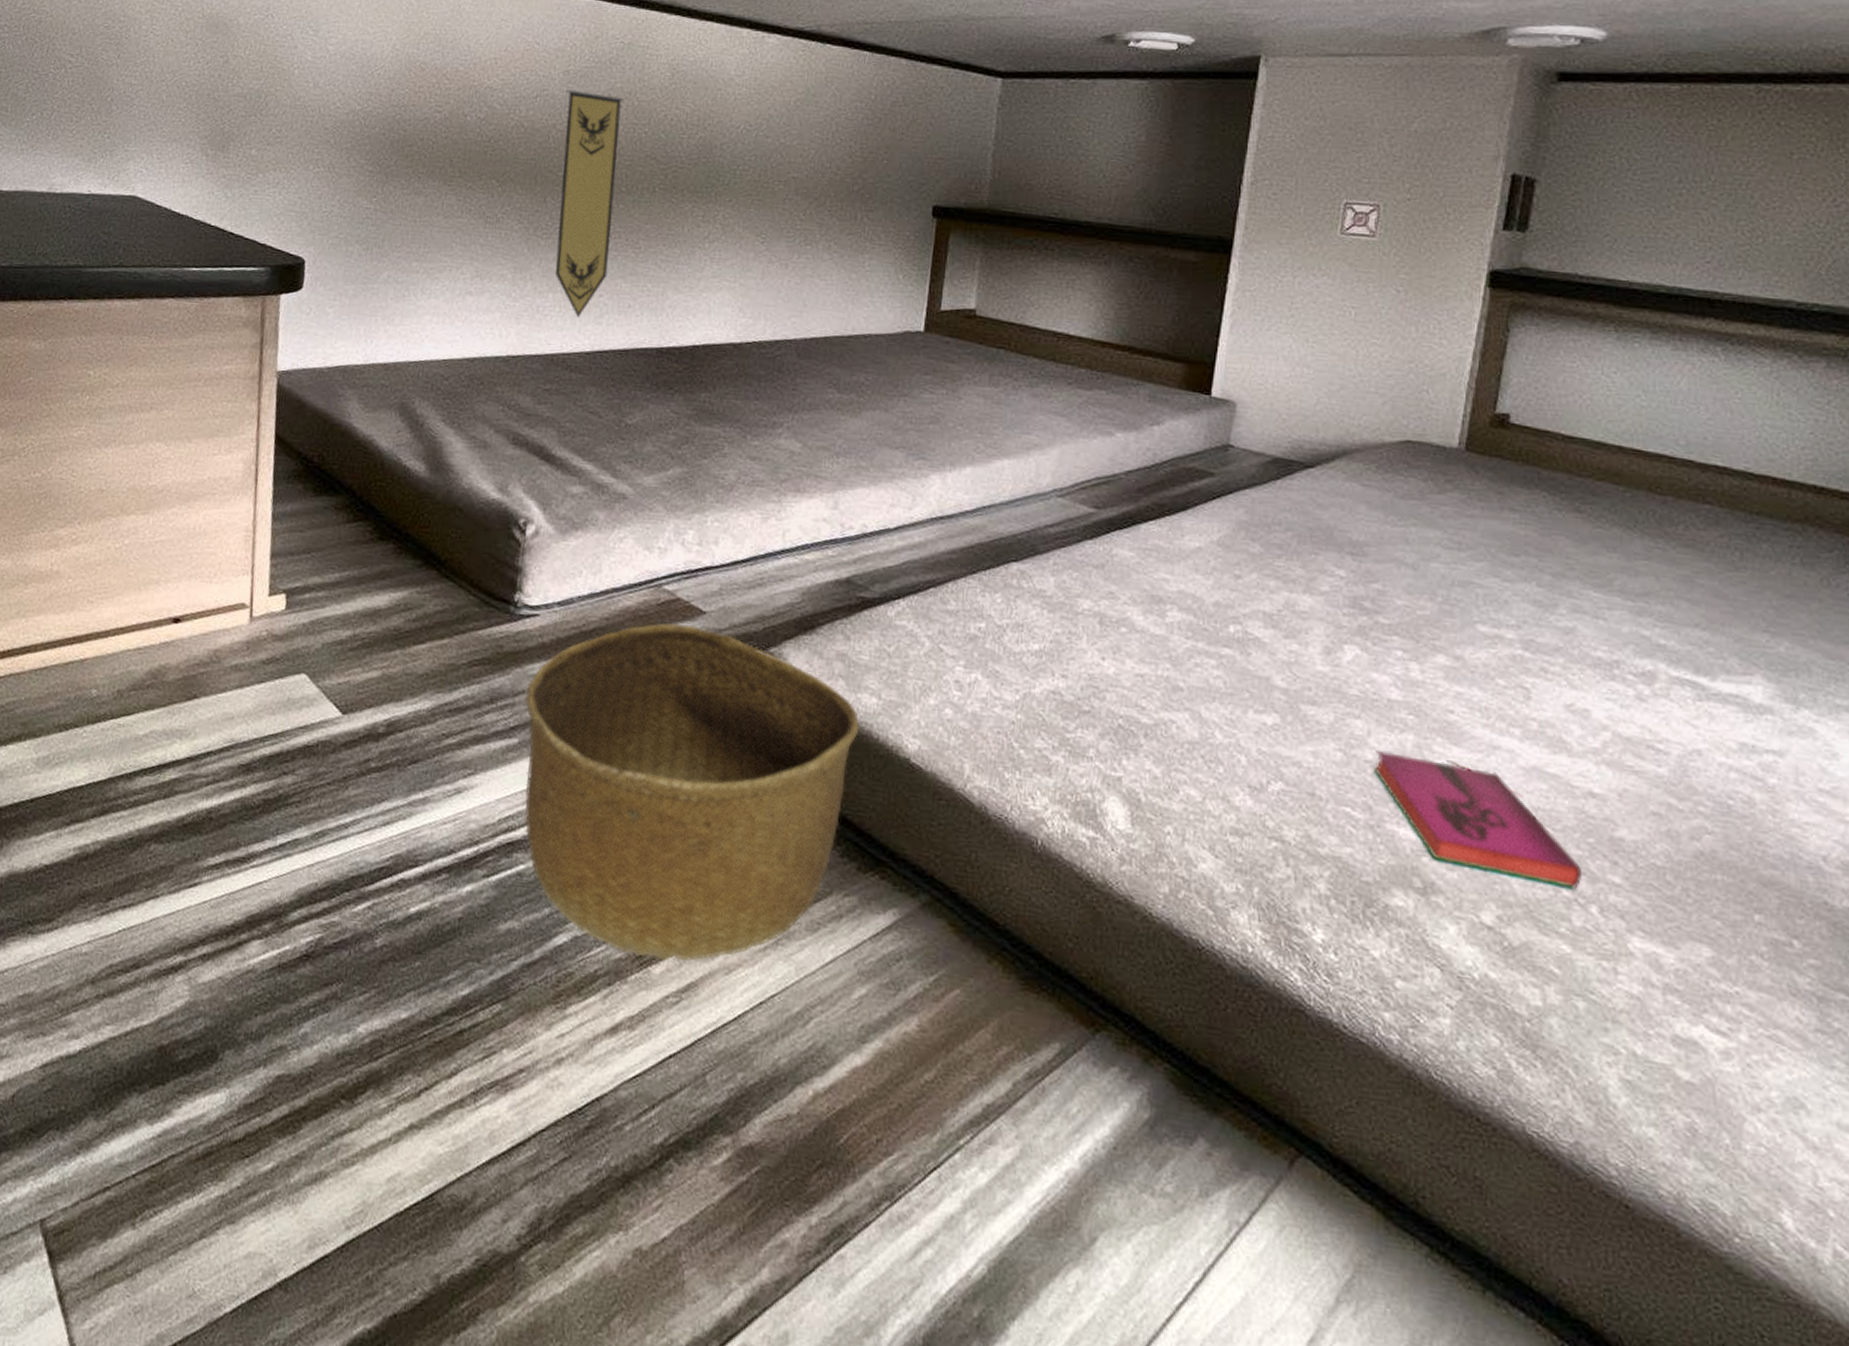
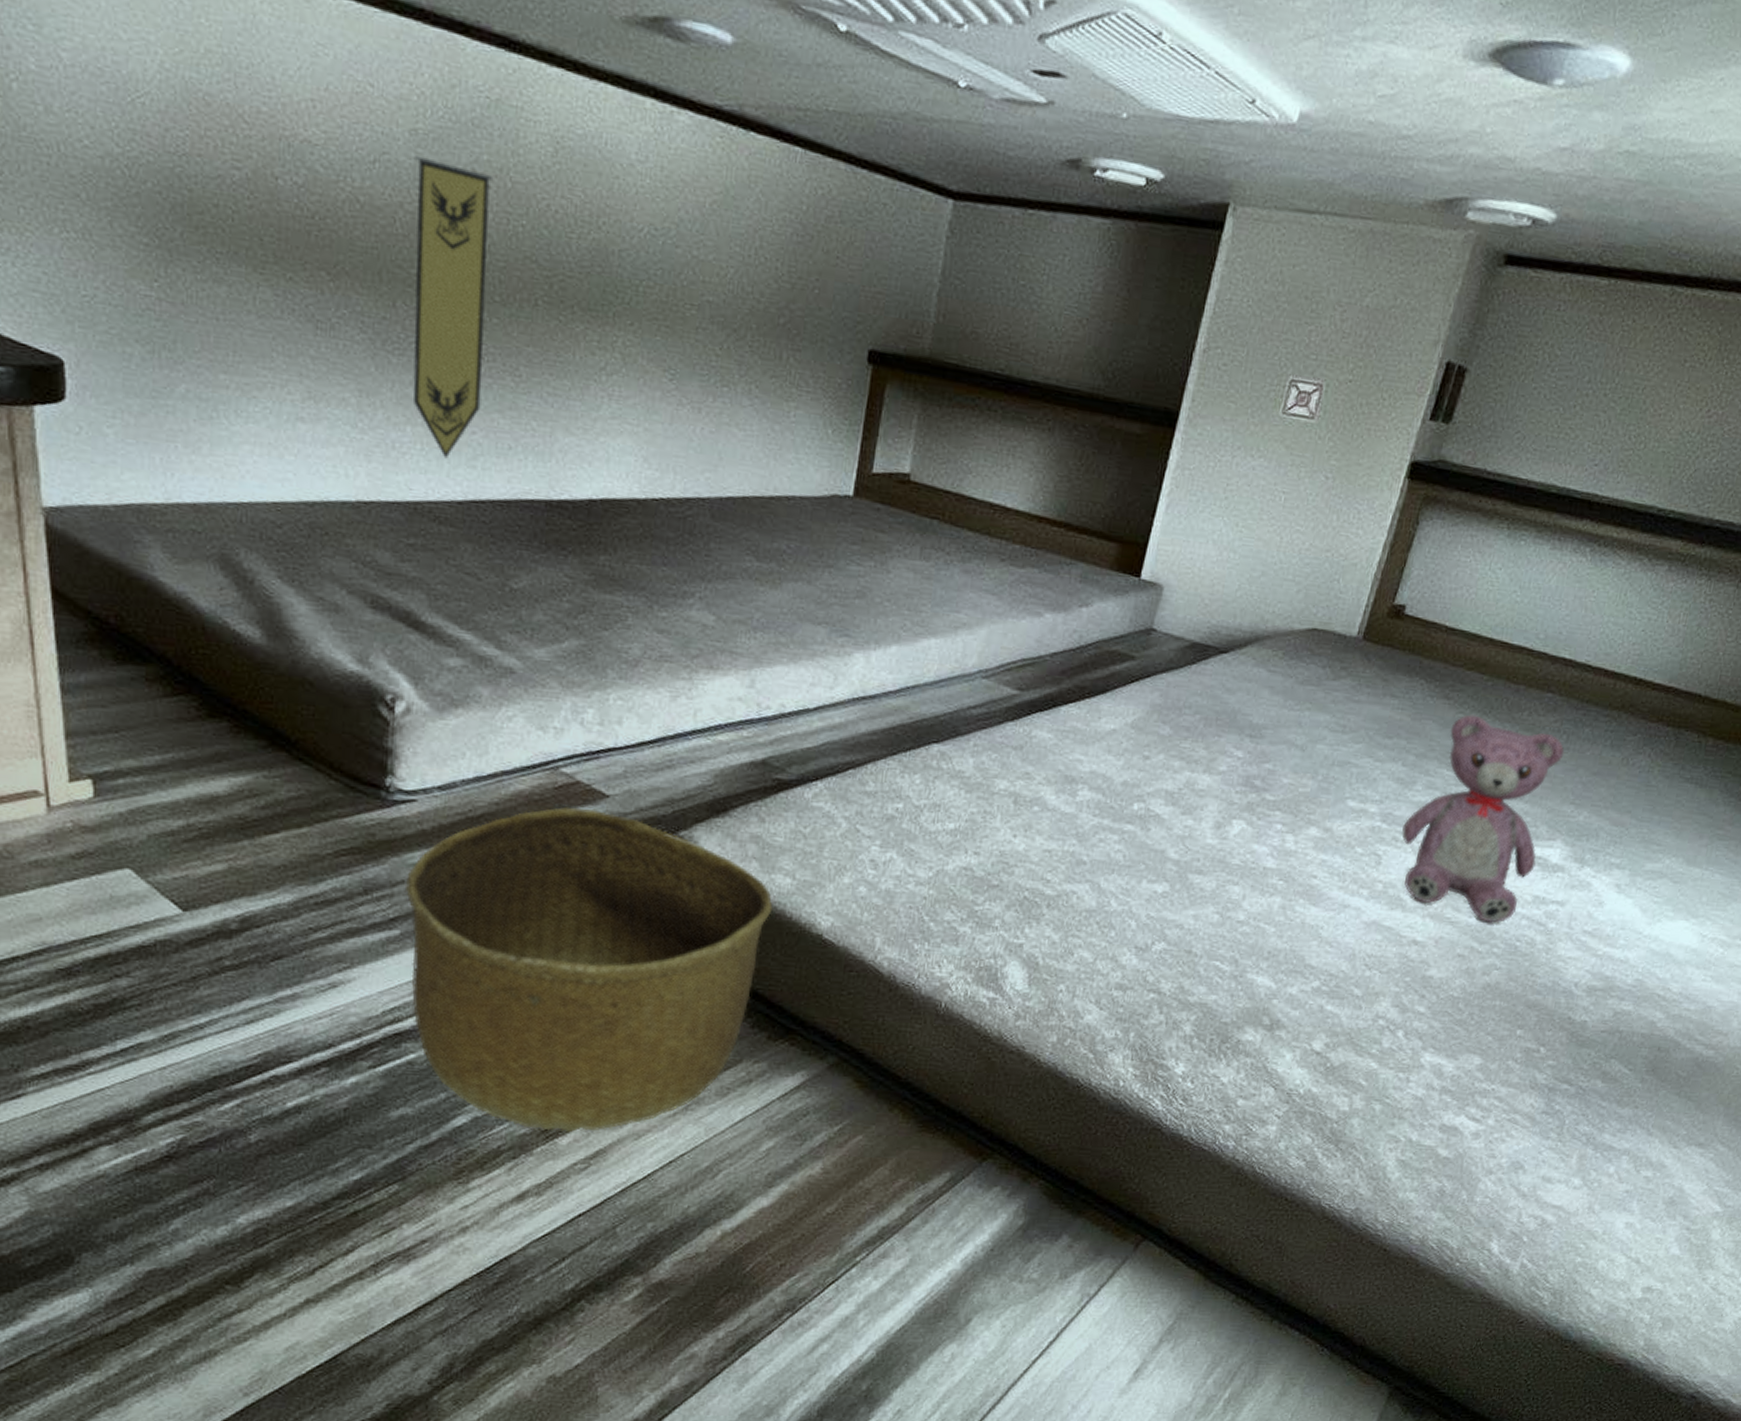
hardback book: present [1374,751,1581,889] -> none [1243,912,1396,1018]
teddy bear: none [1551,529,1741,775] -> present [1402,714,1565,923]

